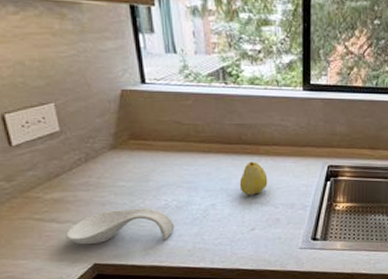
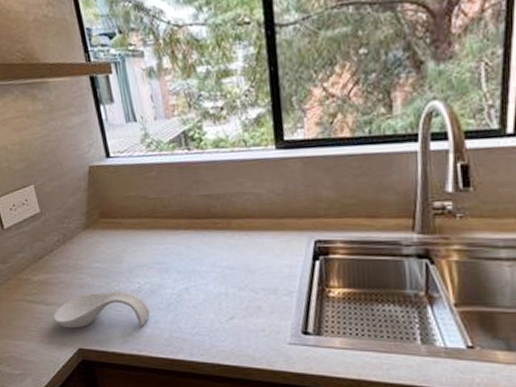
fruit: present [239,161,268,196] -> none [212,238,244,279]

